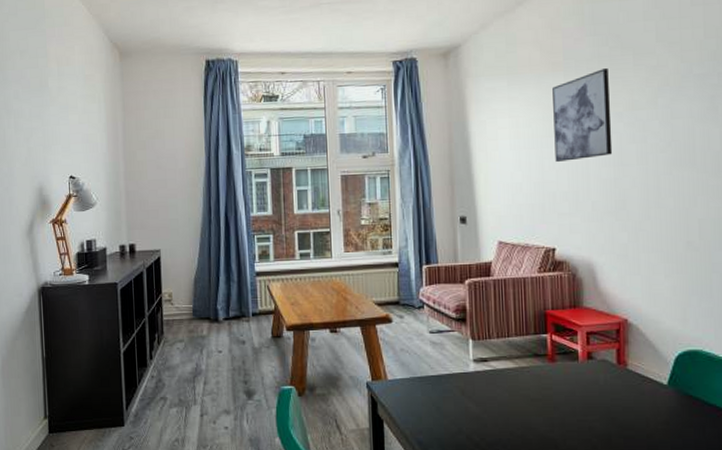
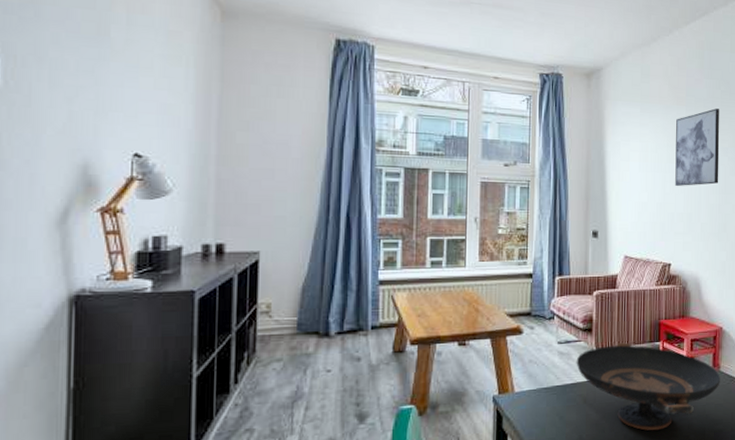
decorative bowl: none [450,334,629,430] -> present [576,342,720,431]

